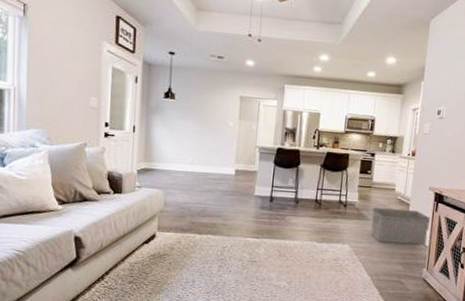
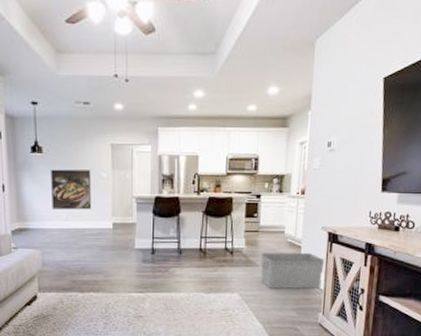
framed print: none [179,115,219,156] -> present [51,169,92,210]

